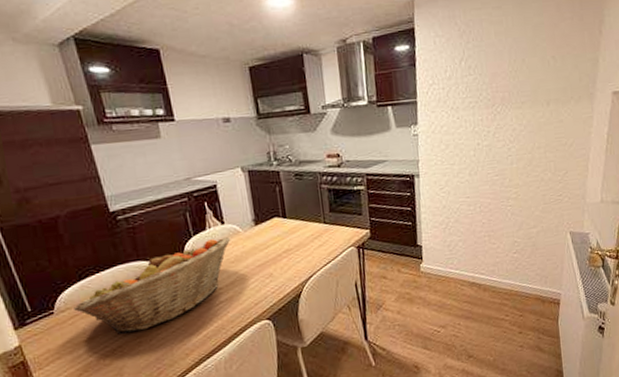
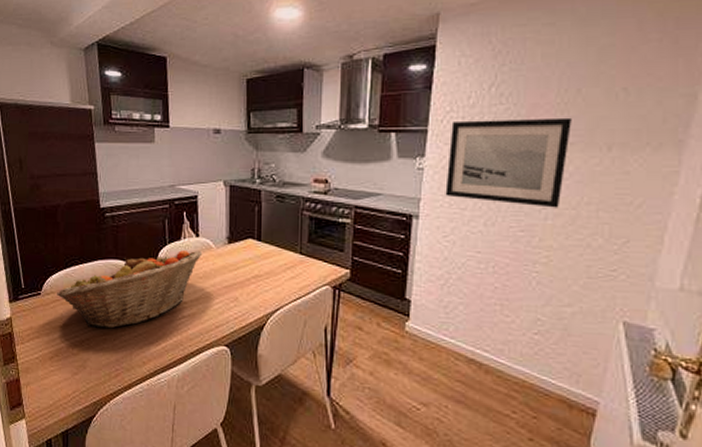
wall art: none [435,82,522,156] -> present [445,117,571,208]

